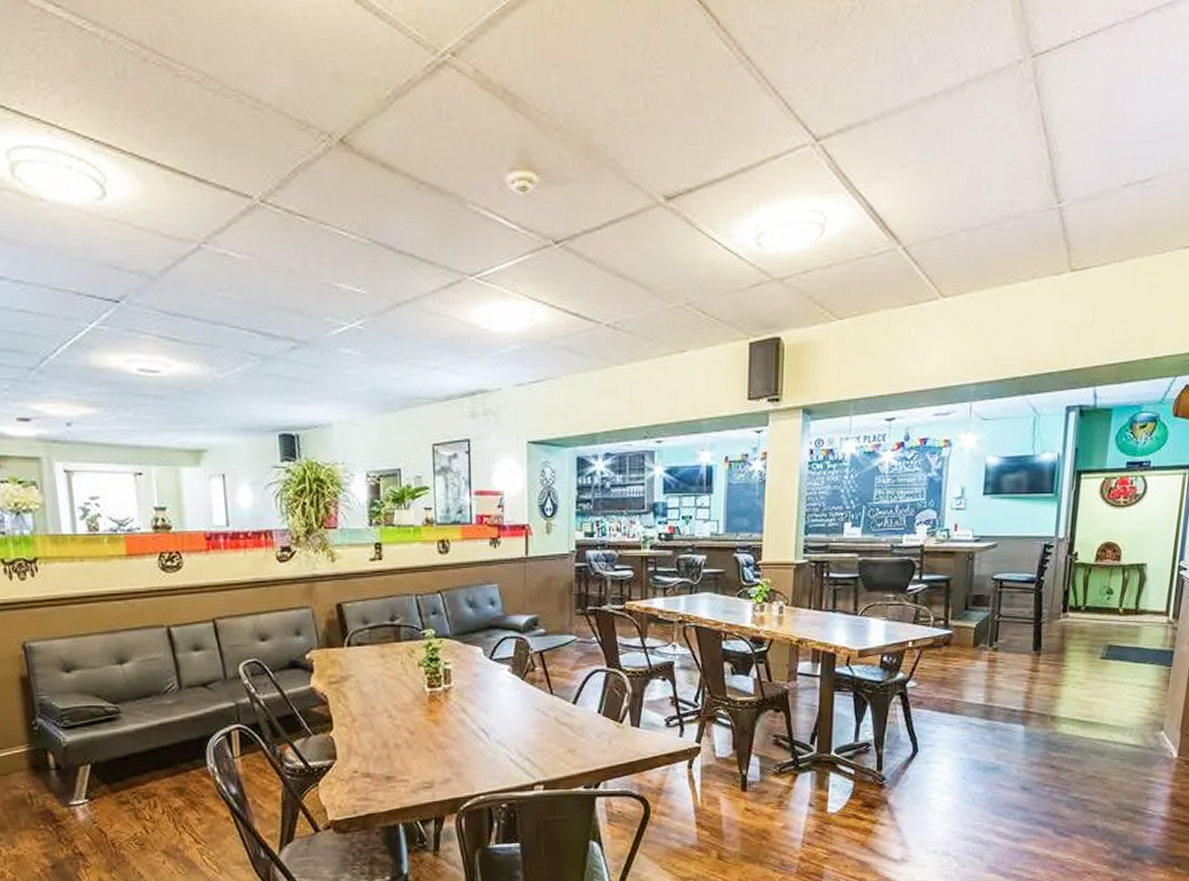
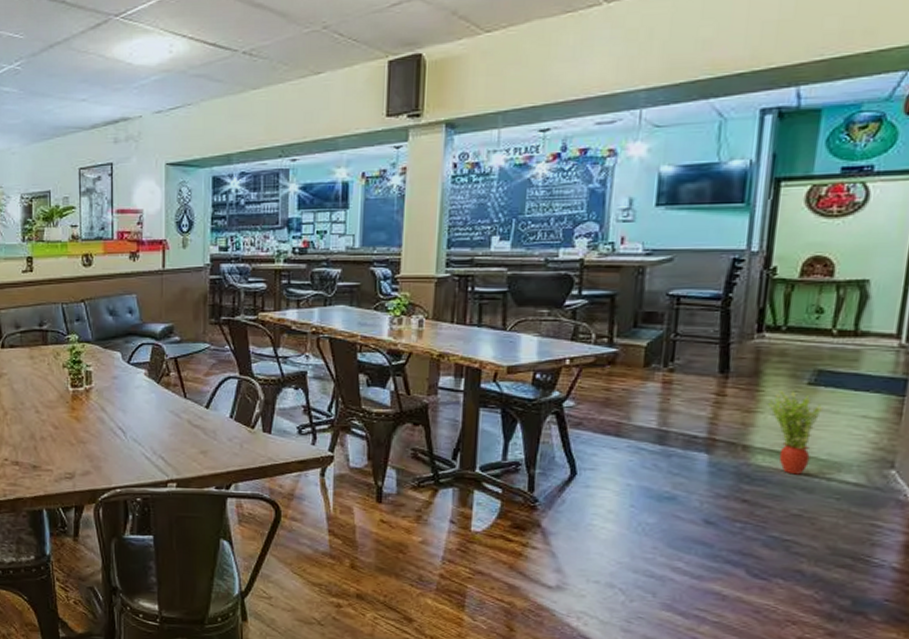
potted plant: none [1070,665,1113,740] -> present [767,391,824,475]

